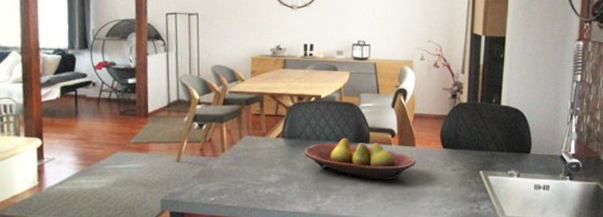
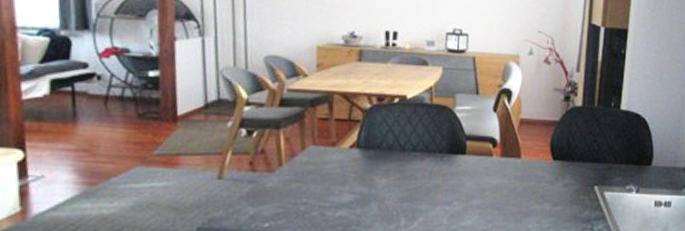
fruit bowl: present [304,138,417,181] -> none [385,148,522,199]

